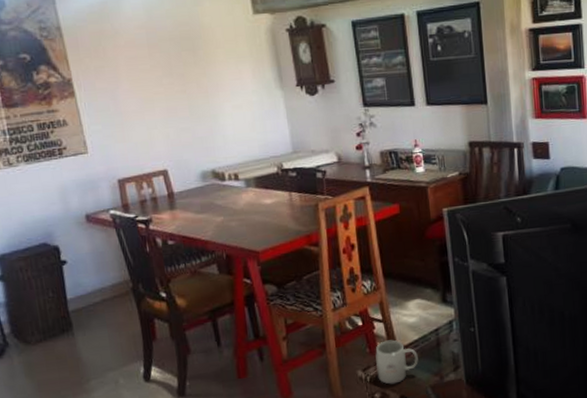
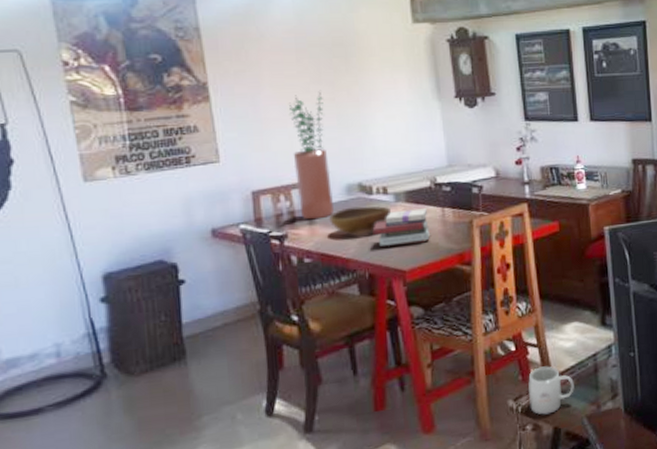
vase: none [145,84,191,205] -> present [289,91,334,220]
bowl: none [187,191,243,219] -> present [329,206,391,236]
books: none [227,193,281,229] -> present [372,208,431,246]

